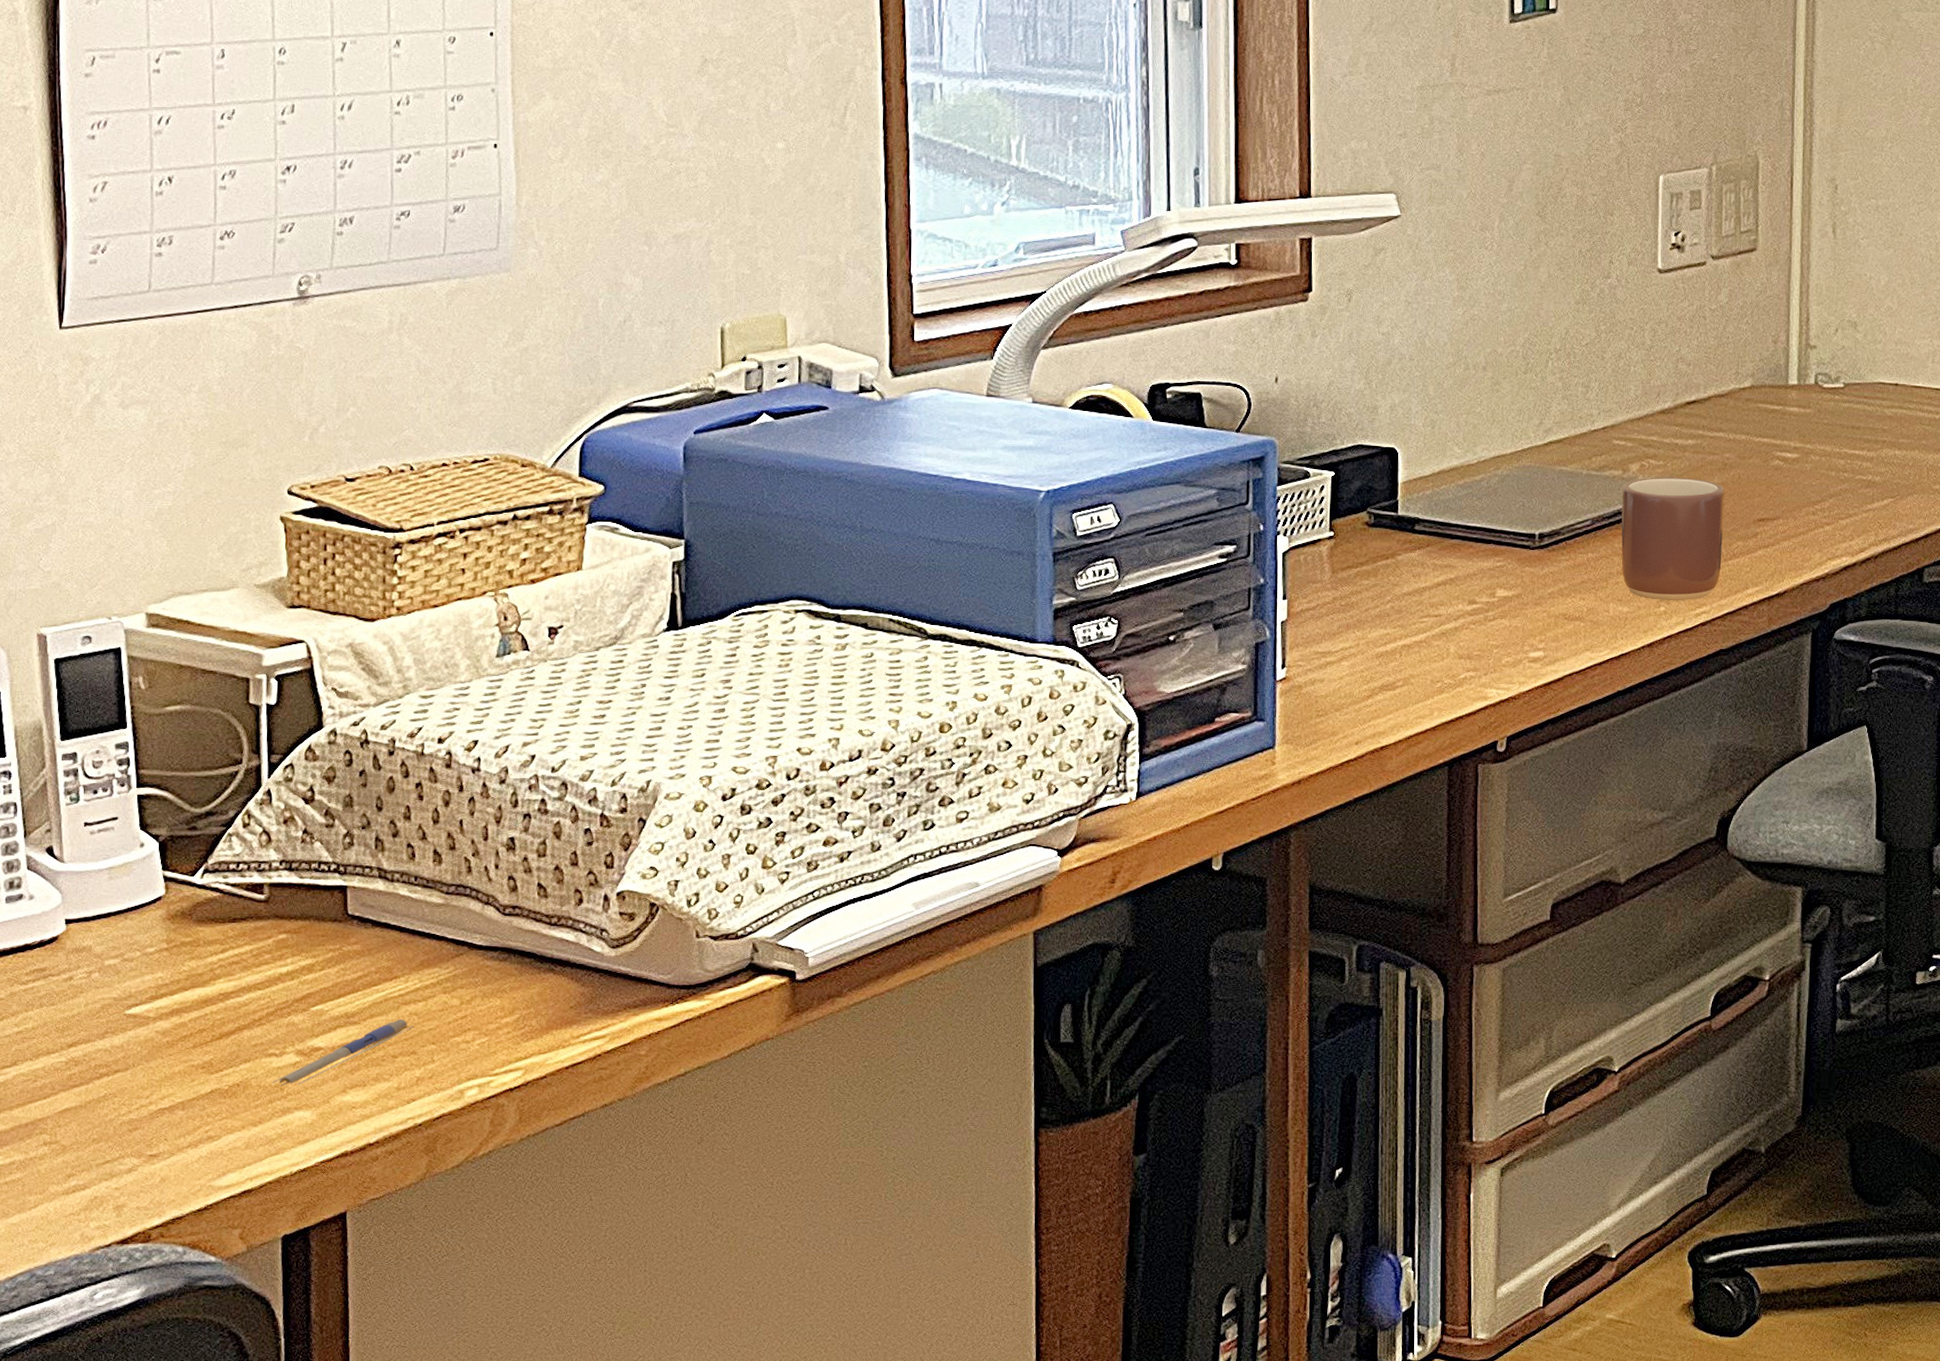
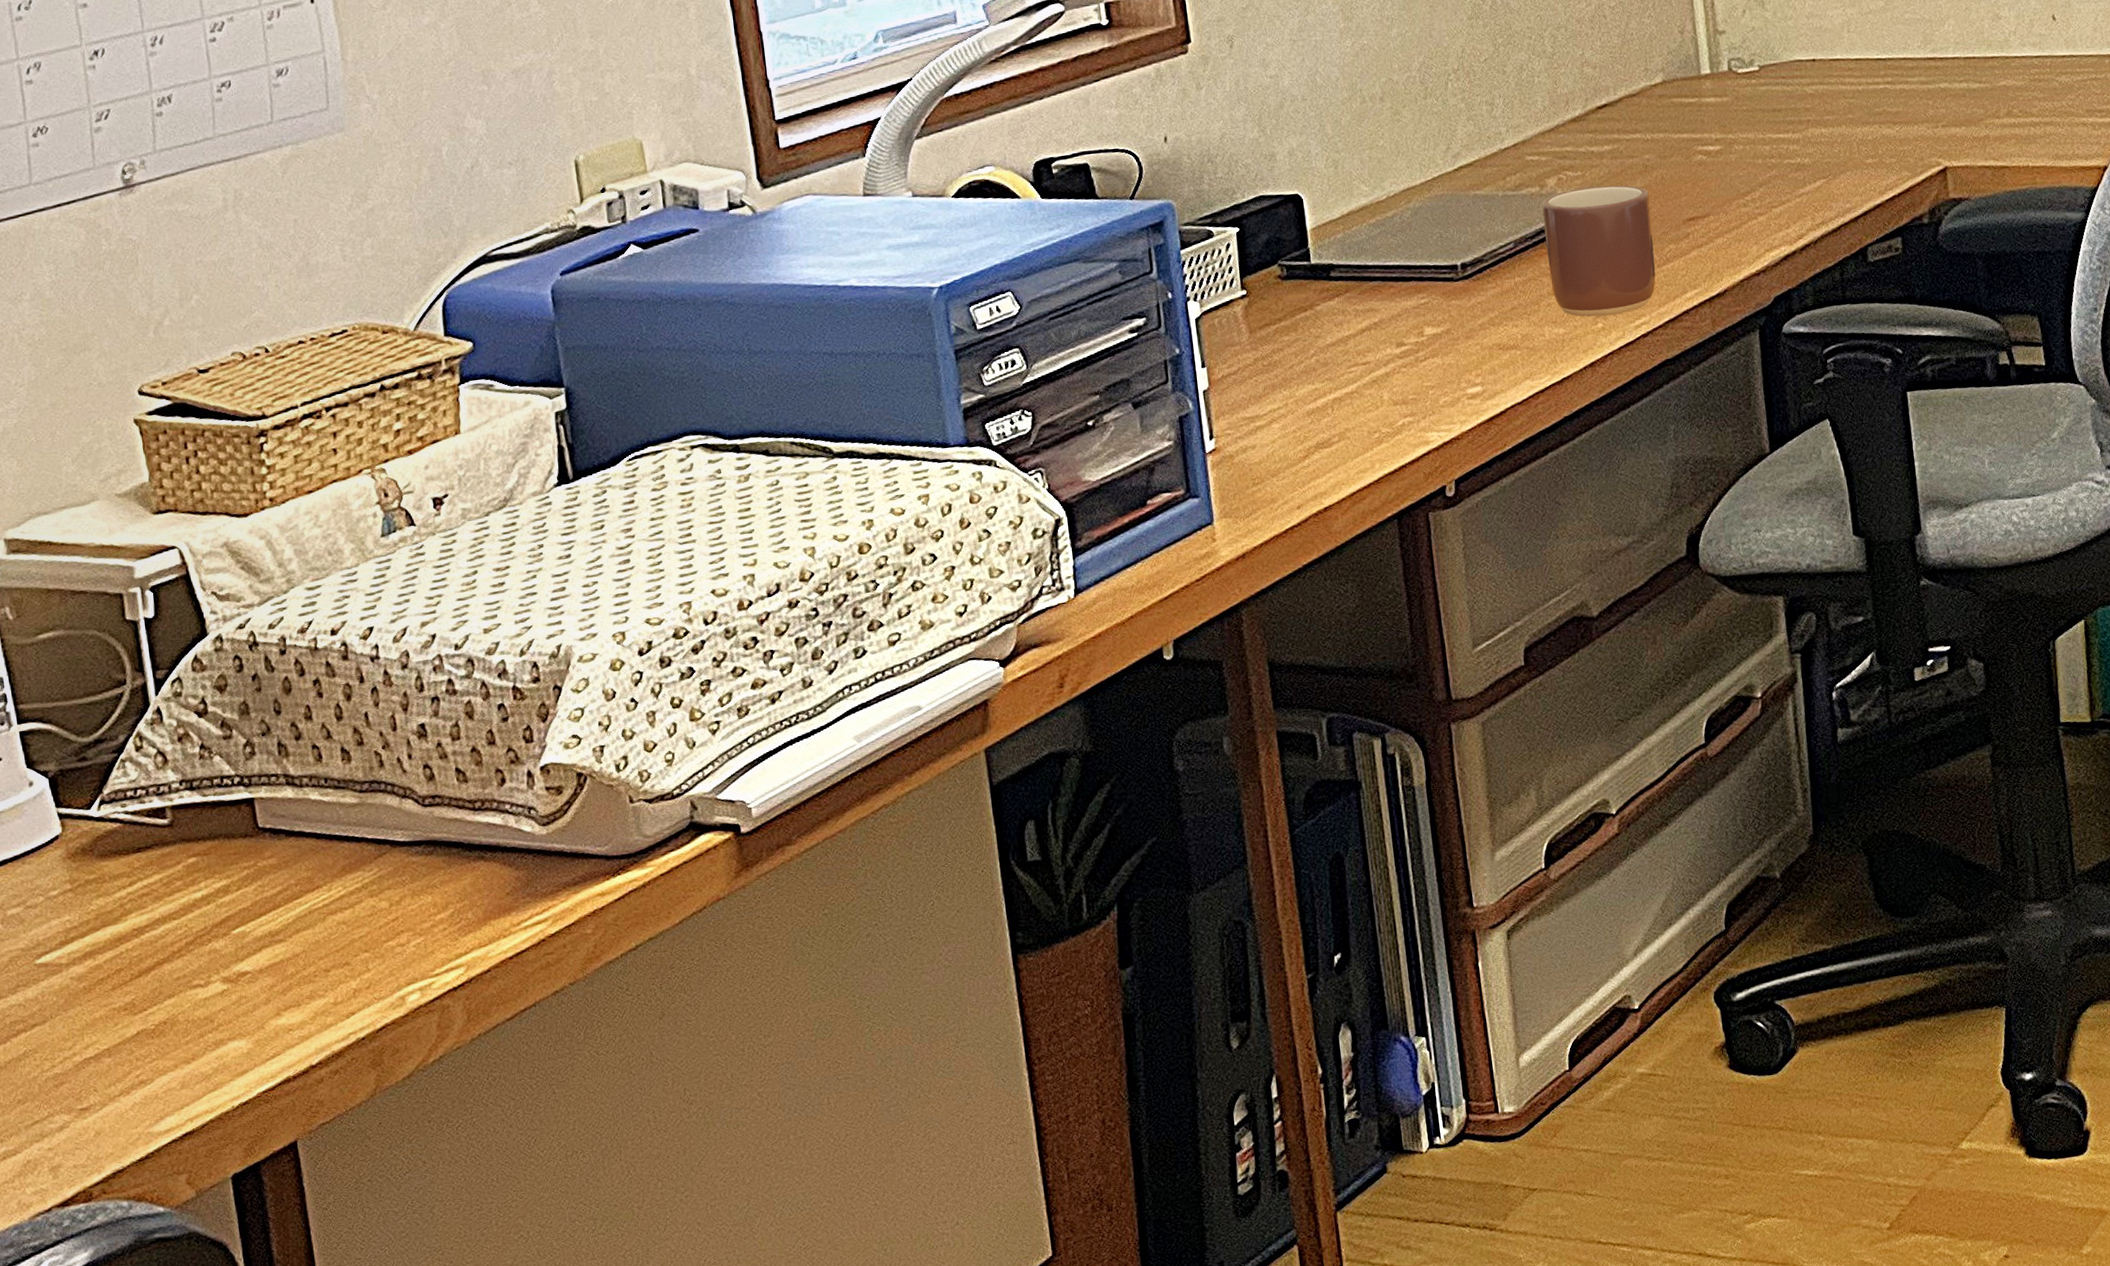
pen: present [271,1018,414,1086] -> none [200,929,344,1018]

